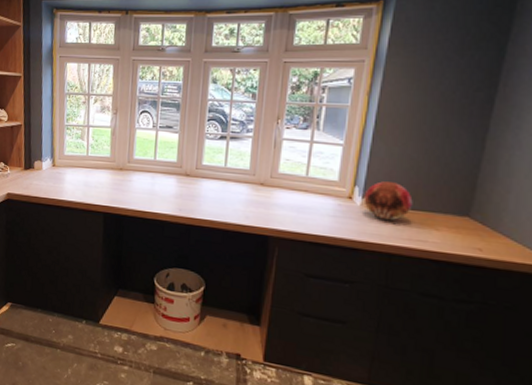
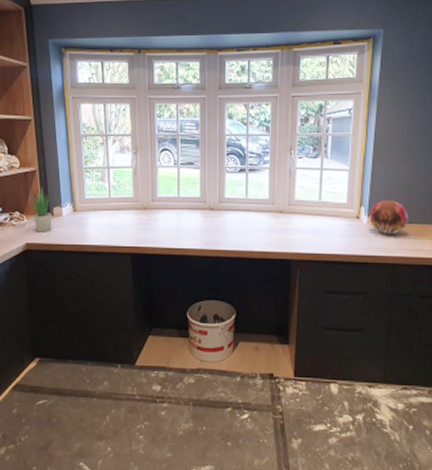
potted plant: none [13,141,33,184] -> present [29,187,52,232]

